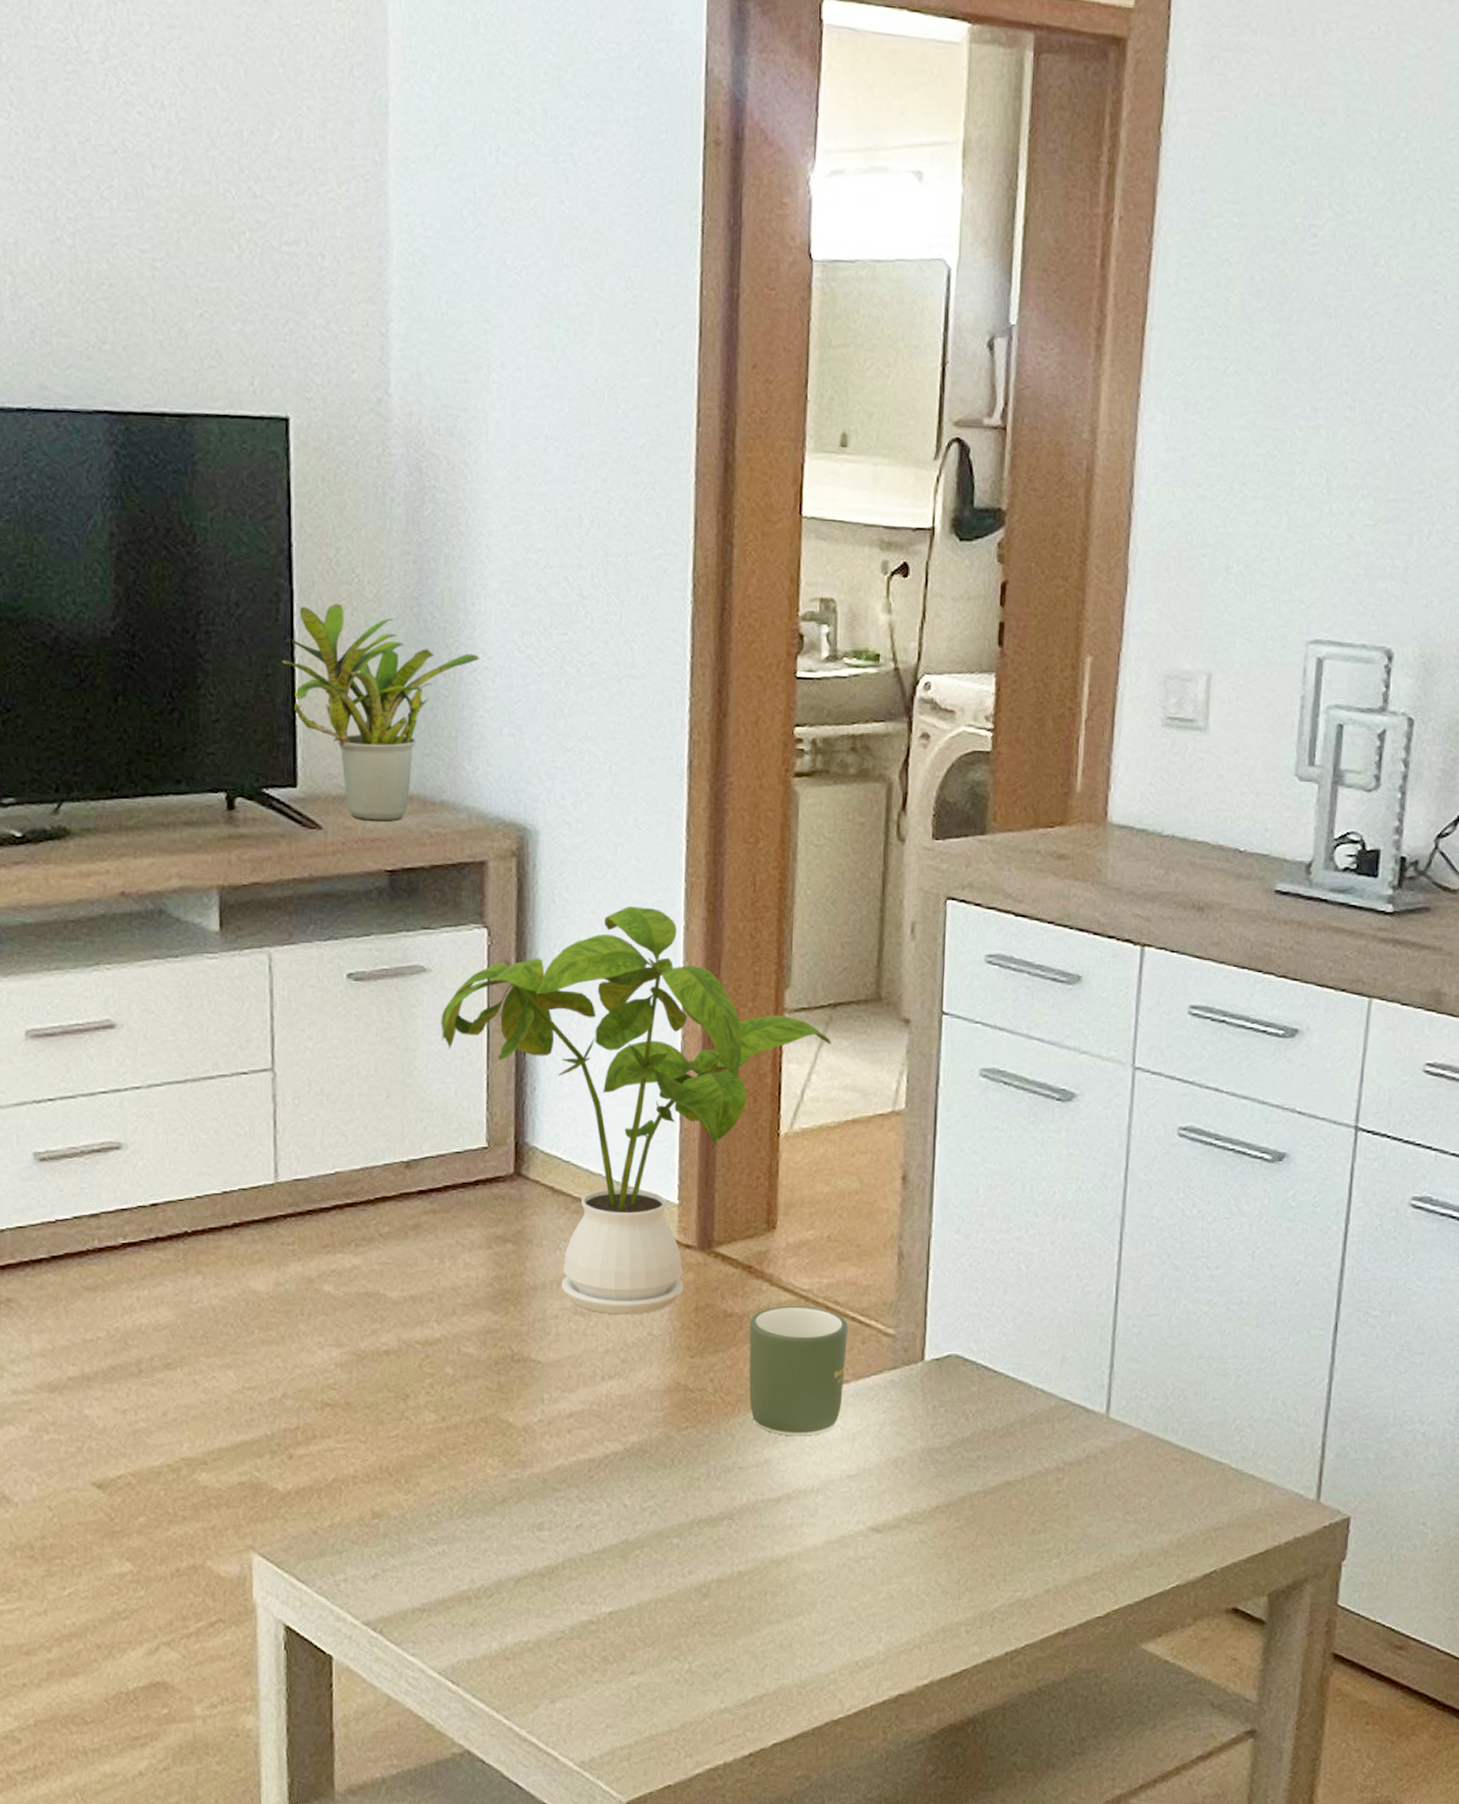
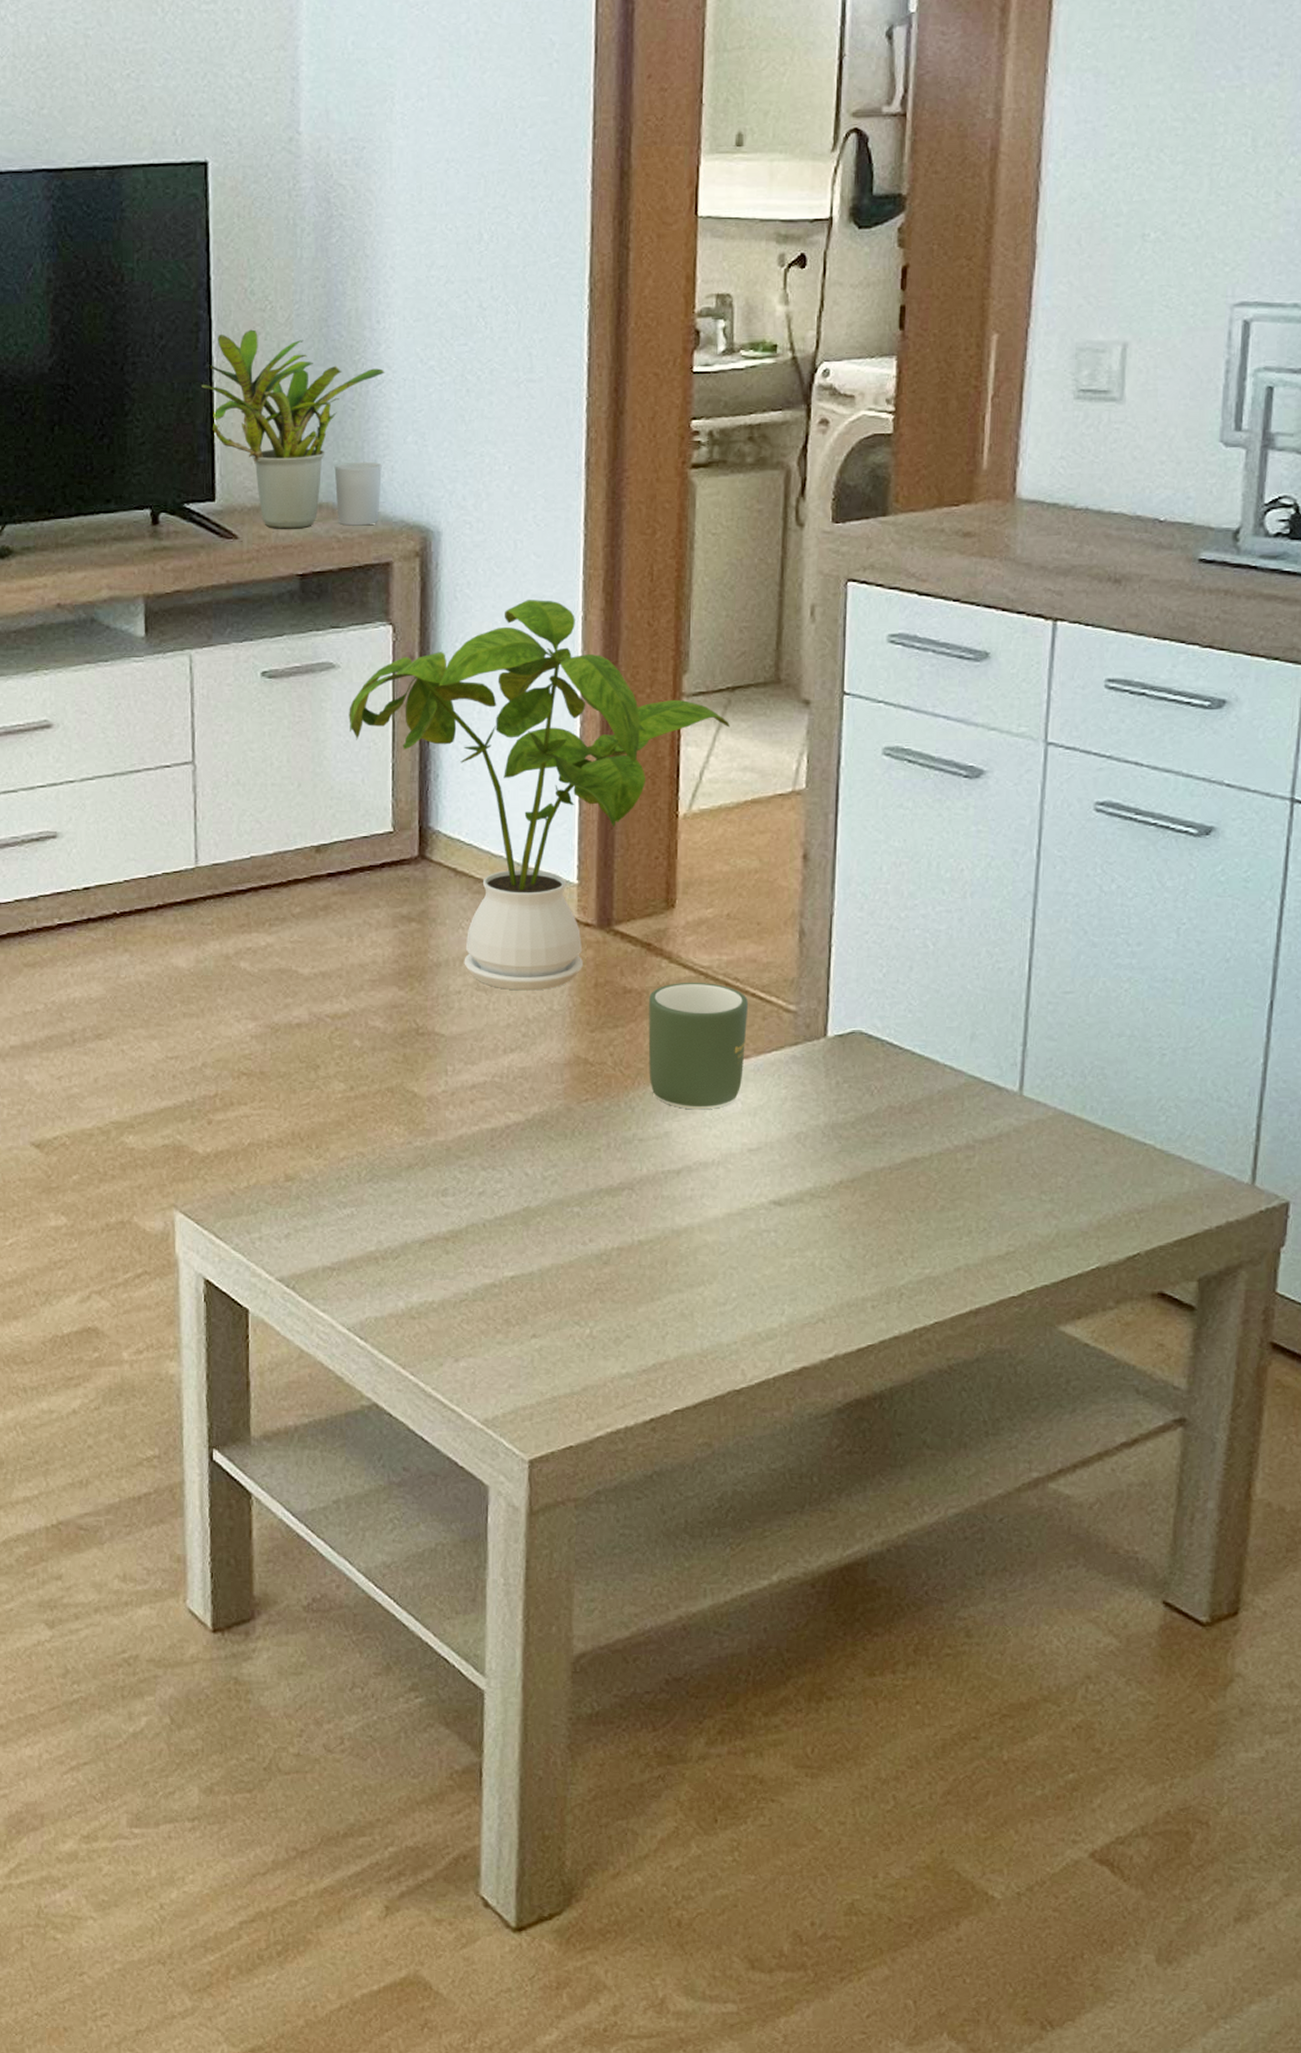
candle holder: none [426,752,477,821] -> present [334,461,382,526]

